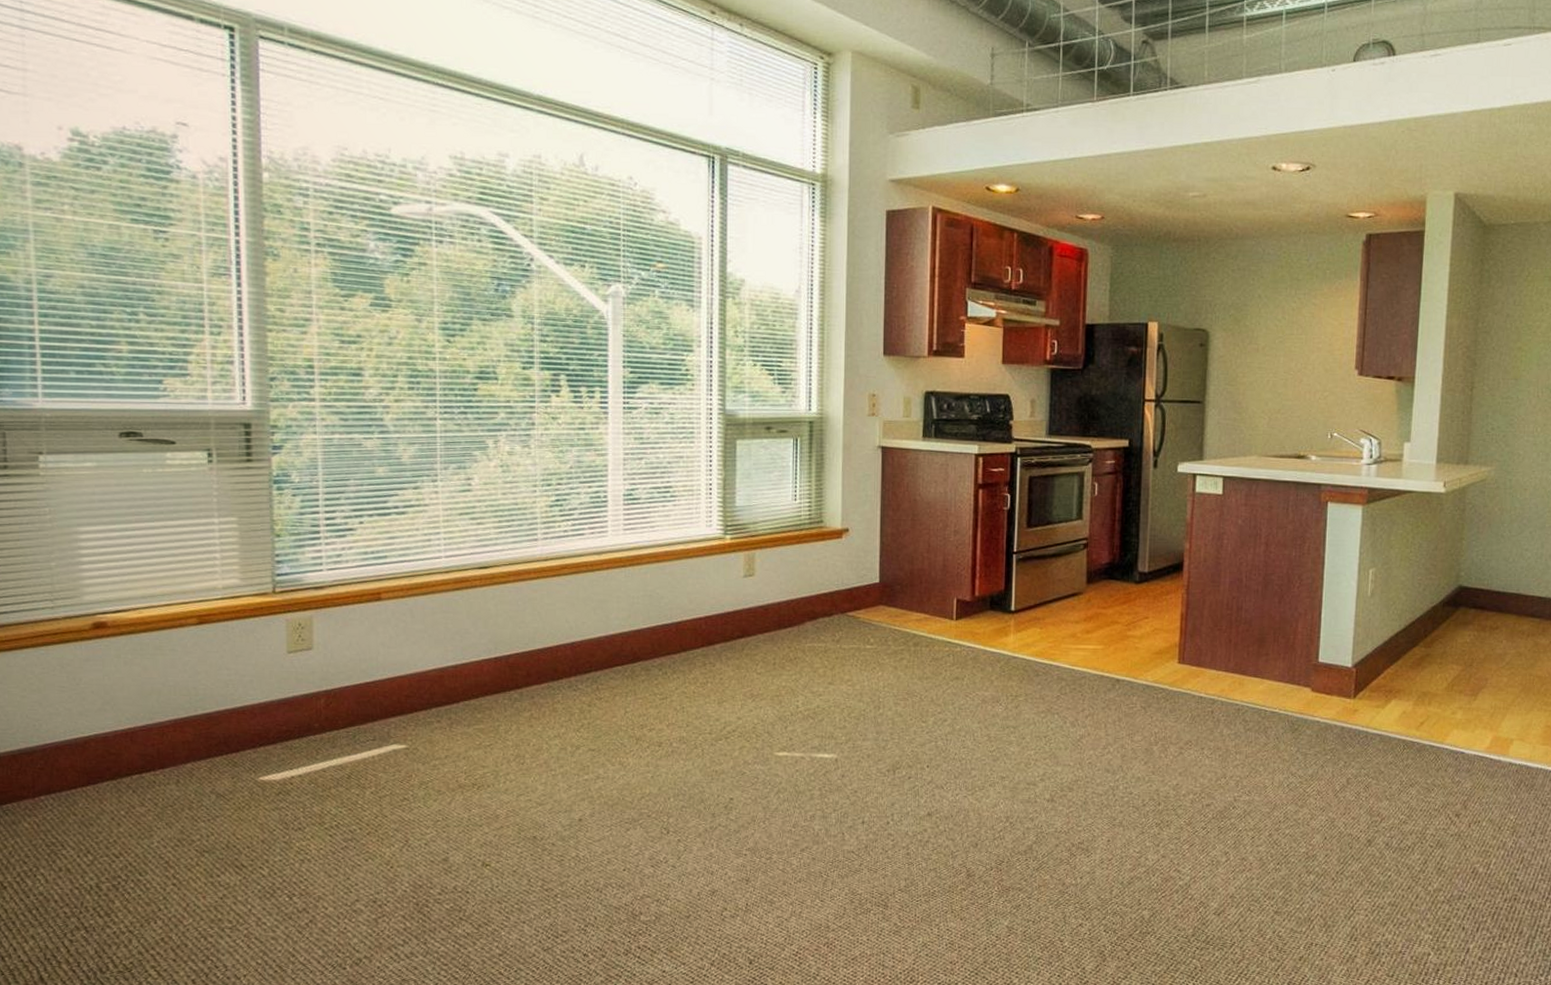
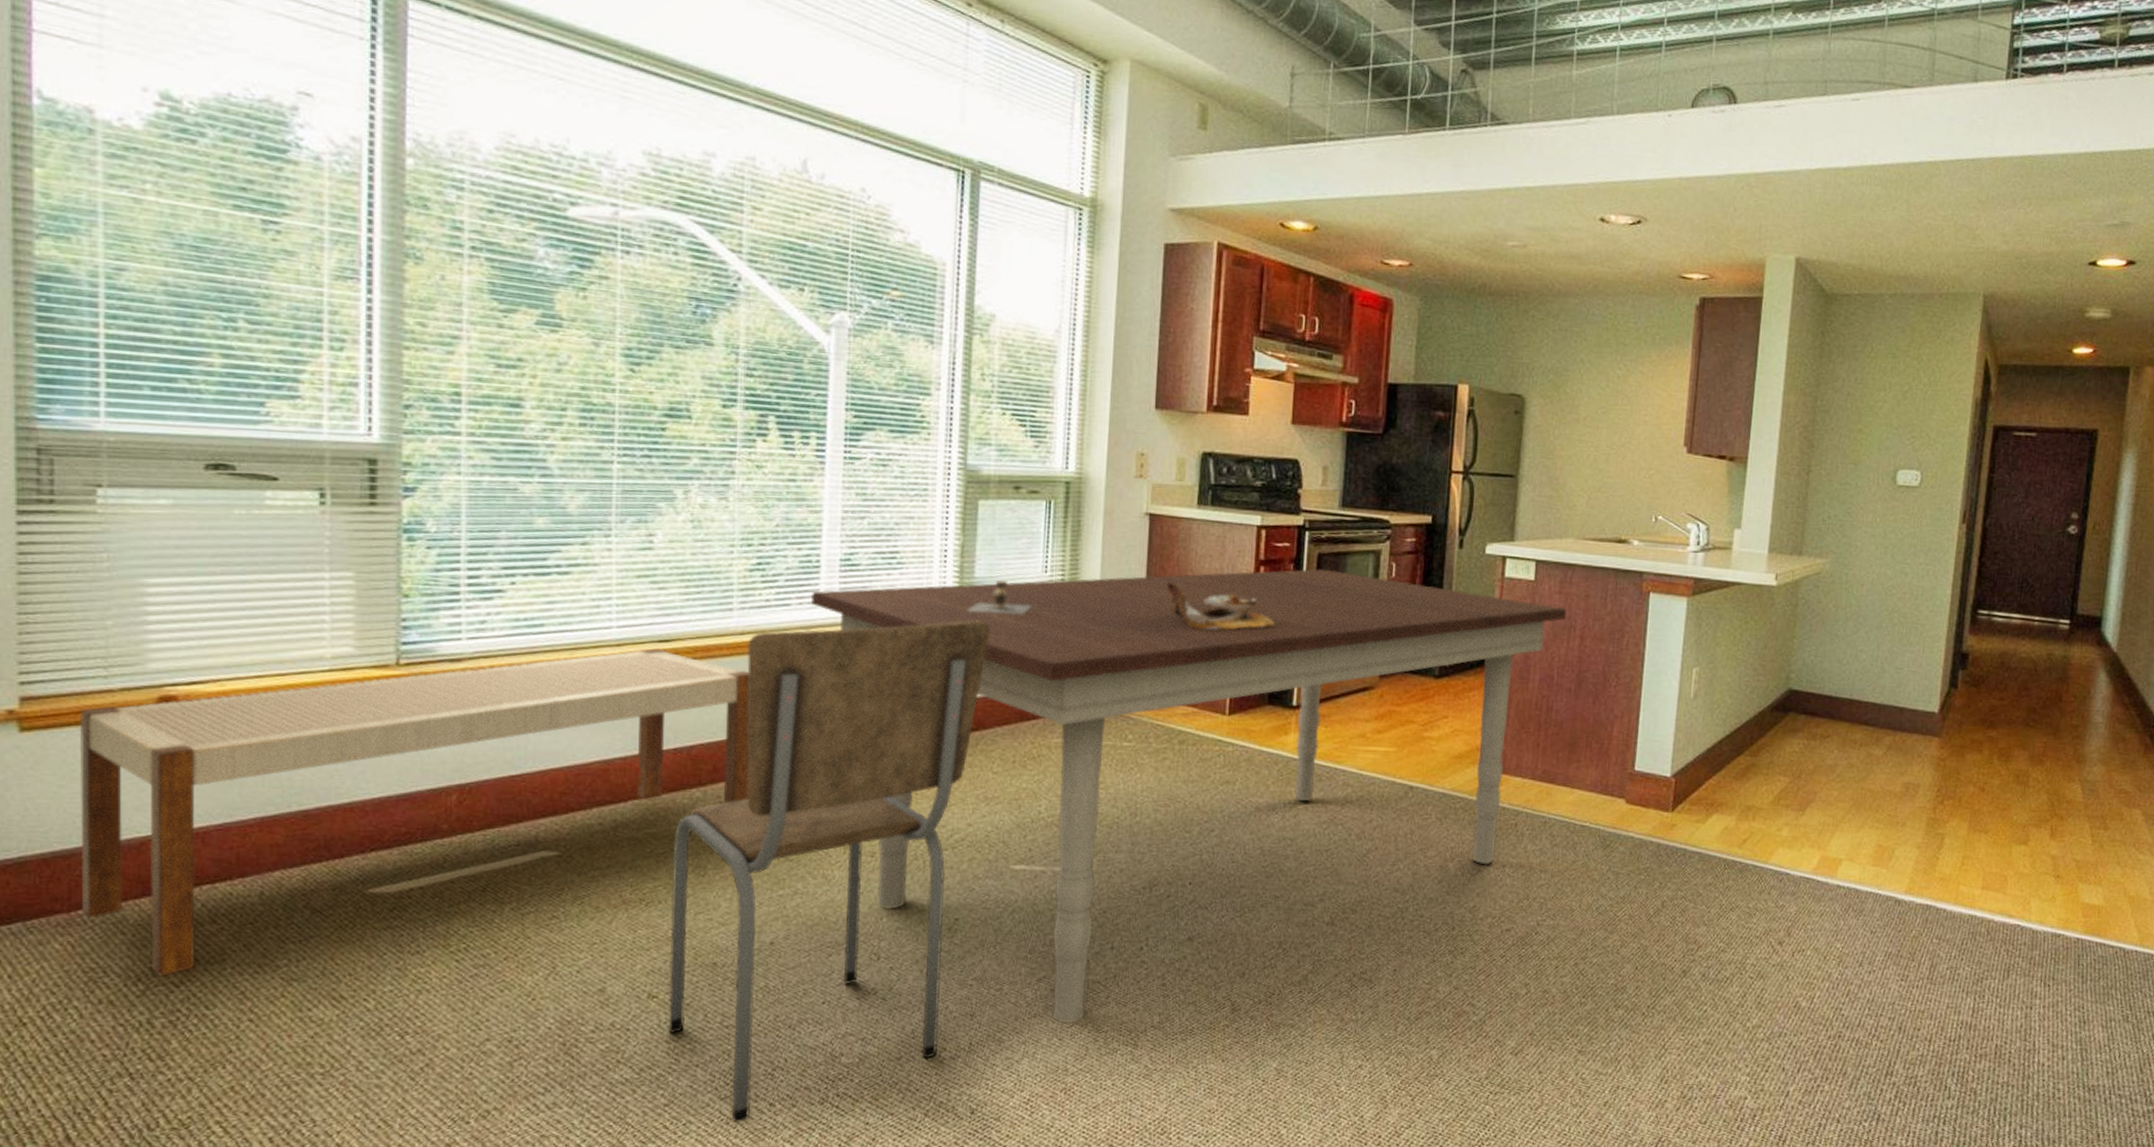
bench: none [34,574,557,849] -> present [79,648,750,977]
dining chair: none [497,543,750,970] -> present [668,620,990,1122]
dining table: none [601,490,1253,888] -> present [811,569,1567,1024]
pottery: none [730,508,785,537] -> present [967,579,1033,614]
soup bowl: none [899,505,994,546] -> present [1167,582,1276,630]

